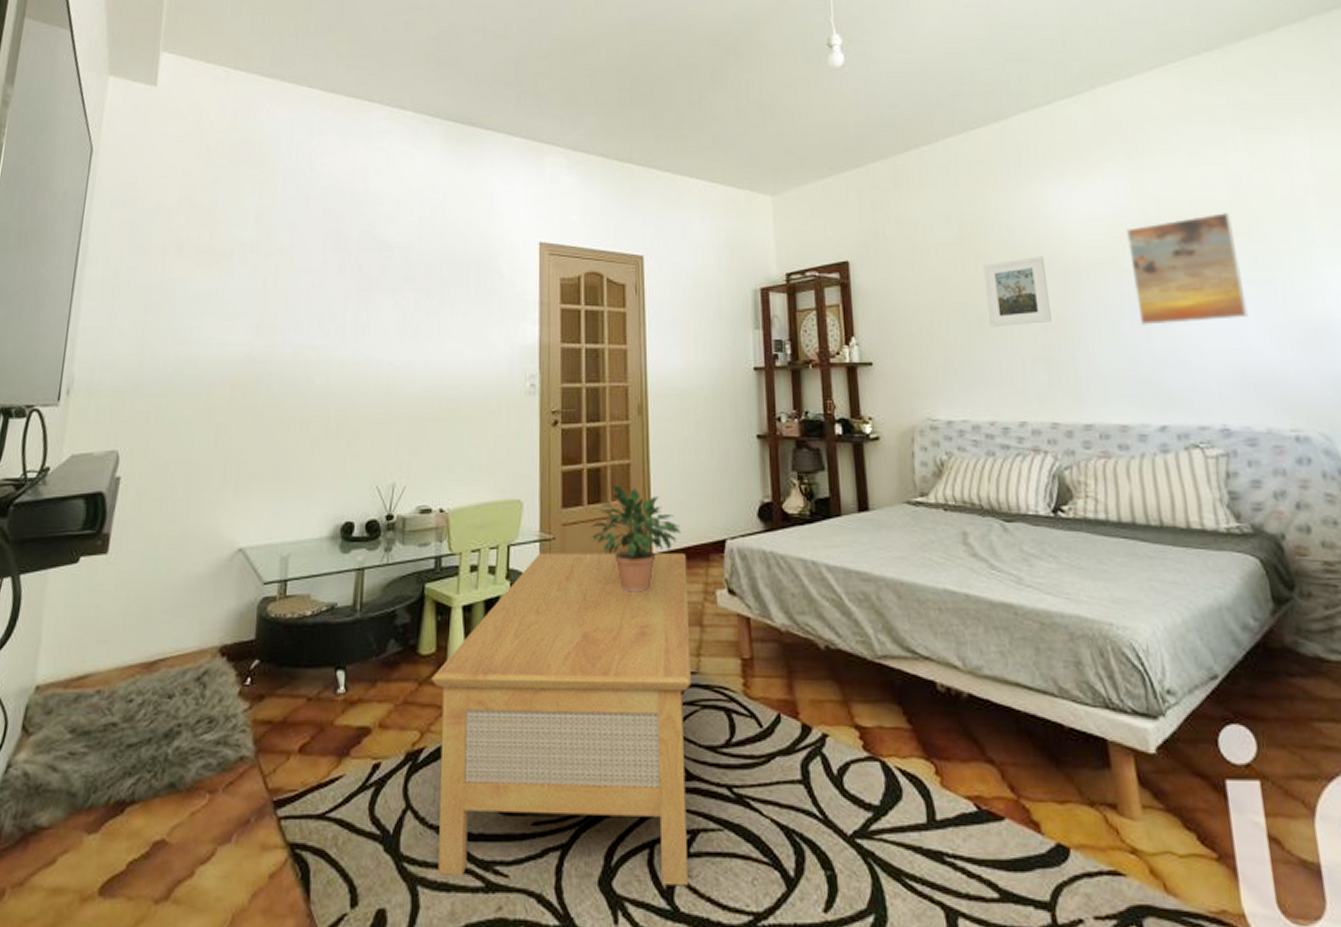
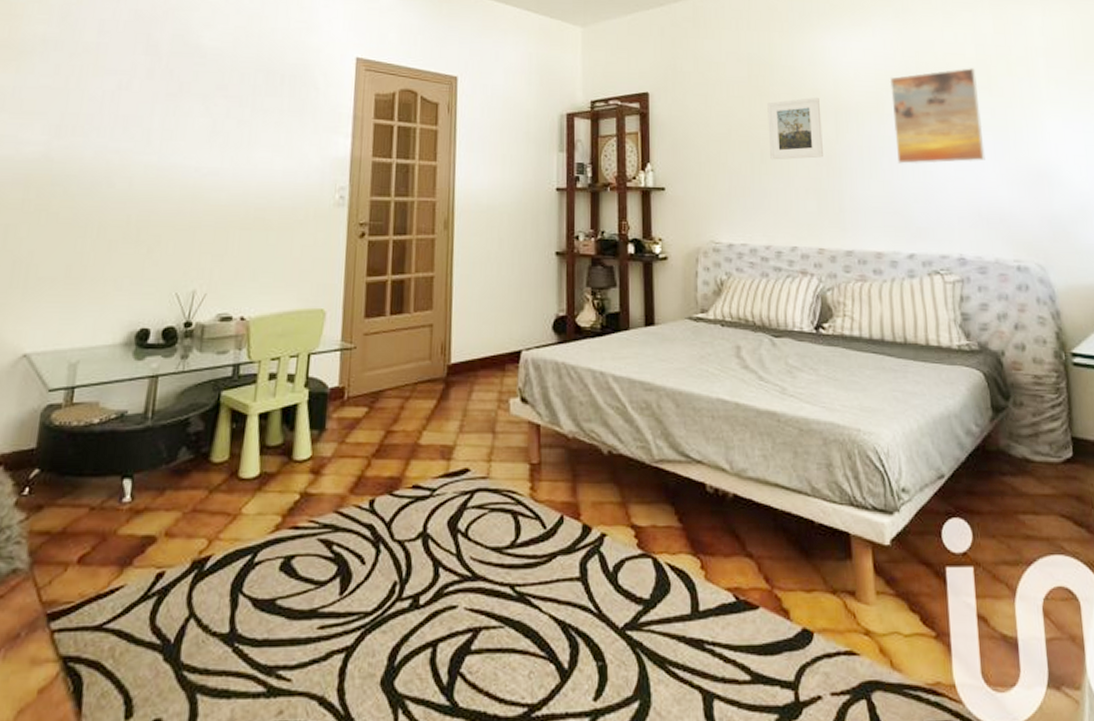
coffee table: present [432,553,691,886] -> none [219,361,484,683]
potted plant: present [591,485,682,593] -> none [391,296,480,401]

